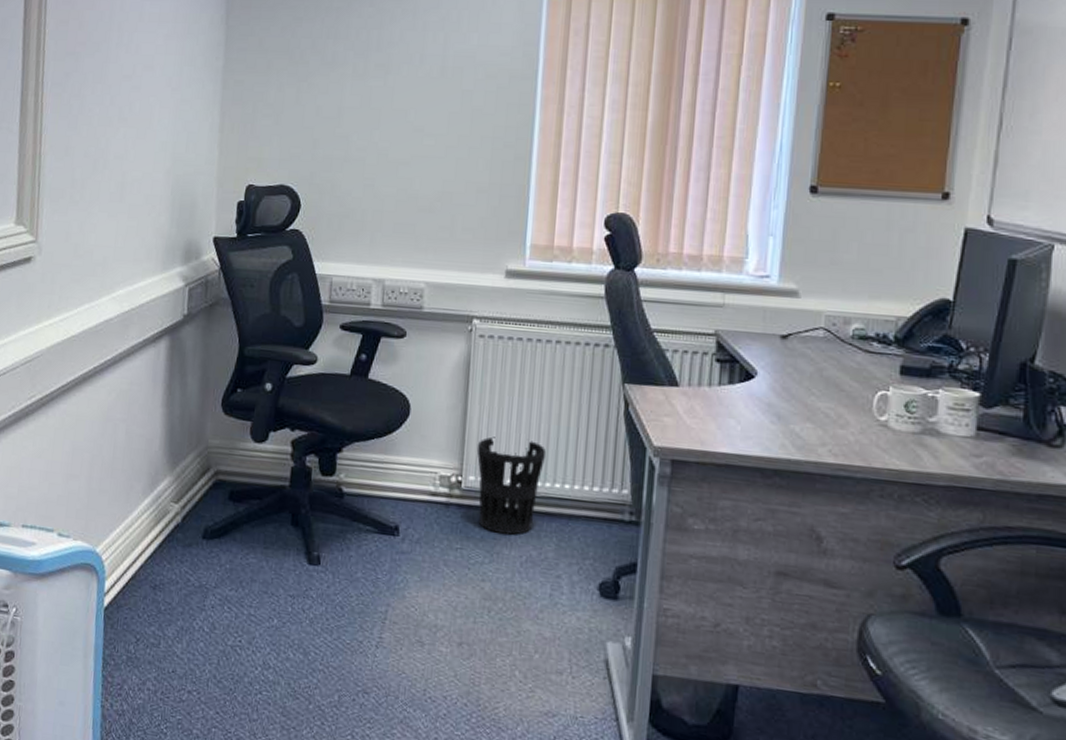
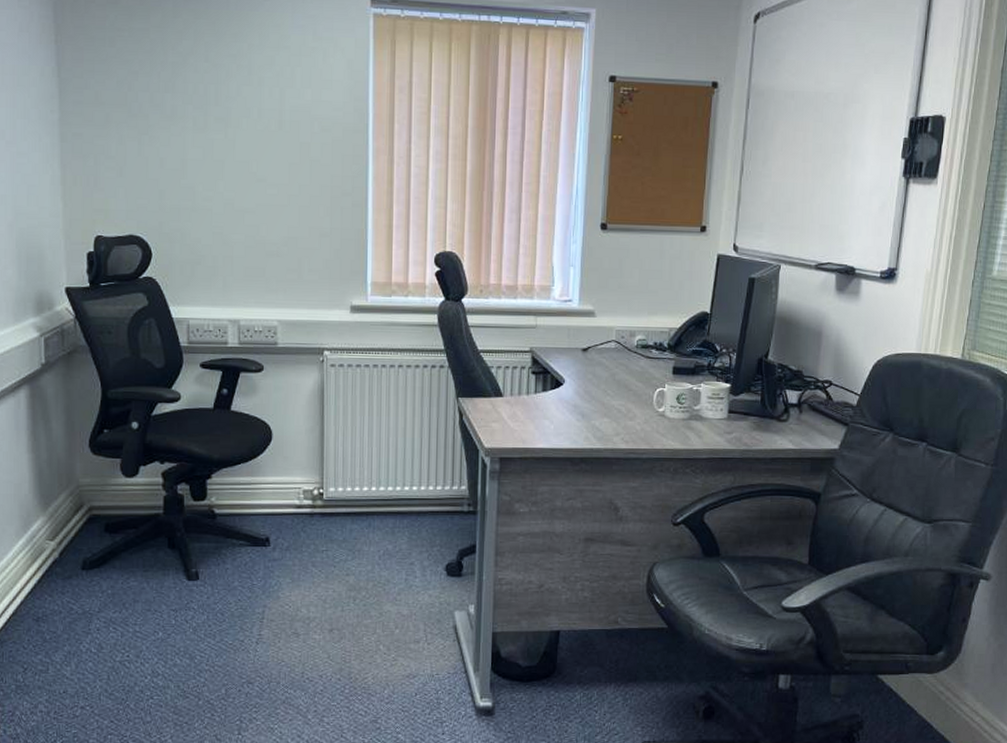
wastebasket: present [476,436,546,535] -> none [334,452,395,534]

